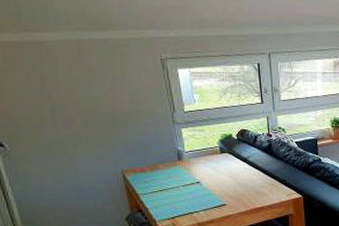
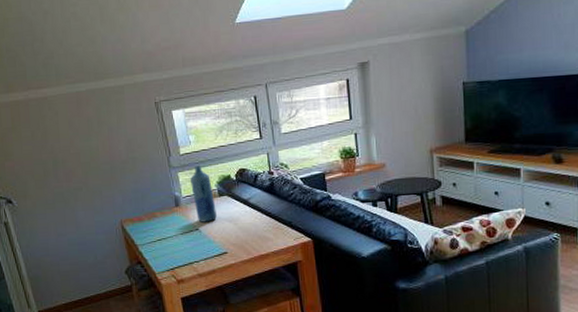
bottle: none [194,123,217,176] -> present [191,165,217,222]

